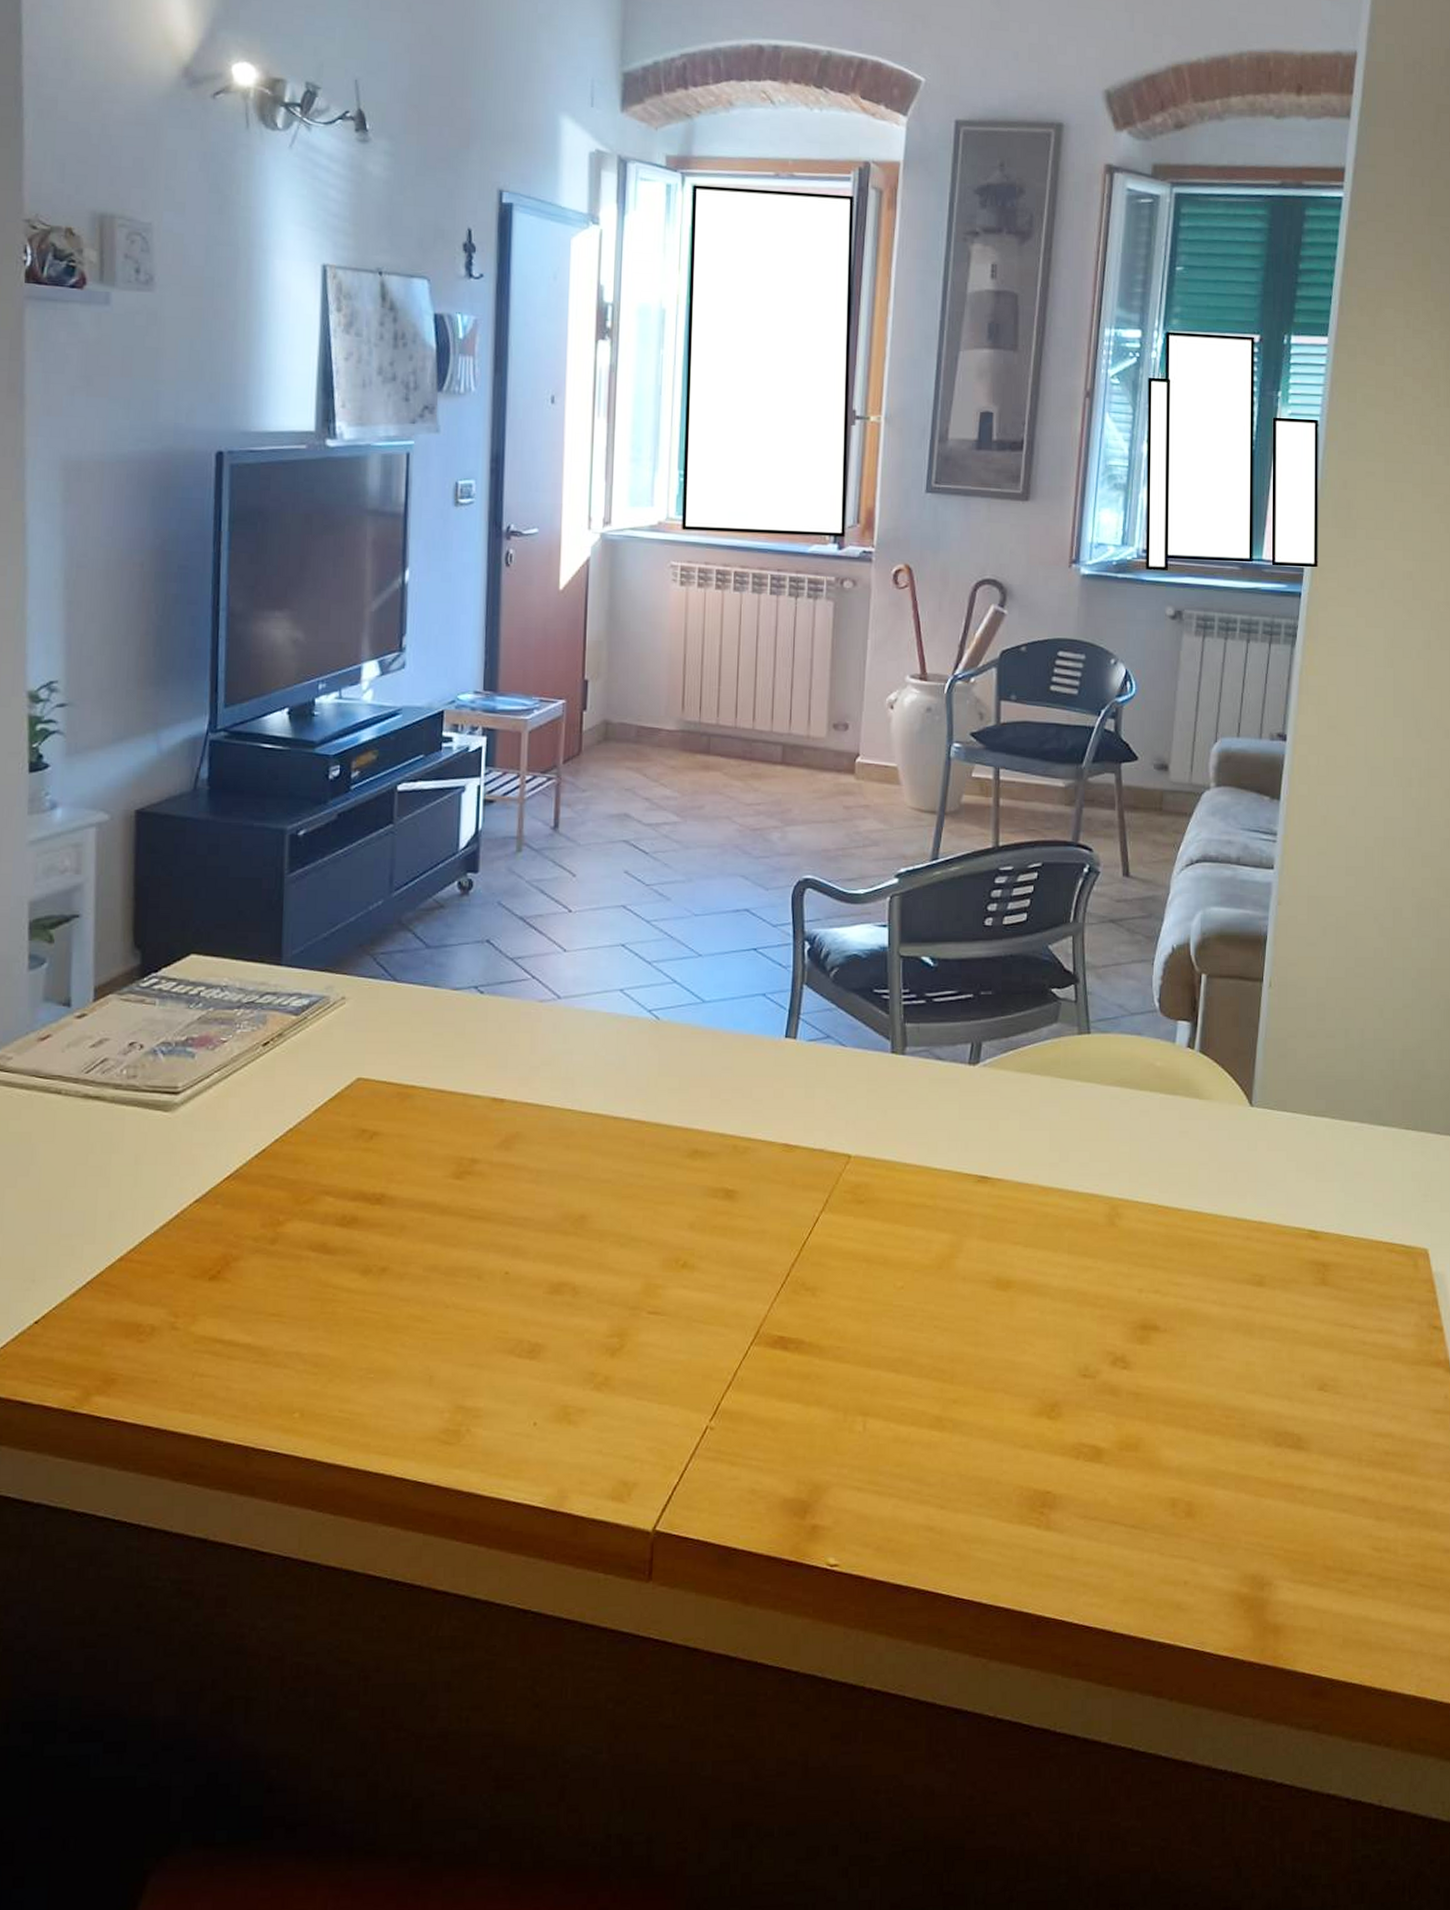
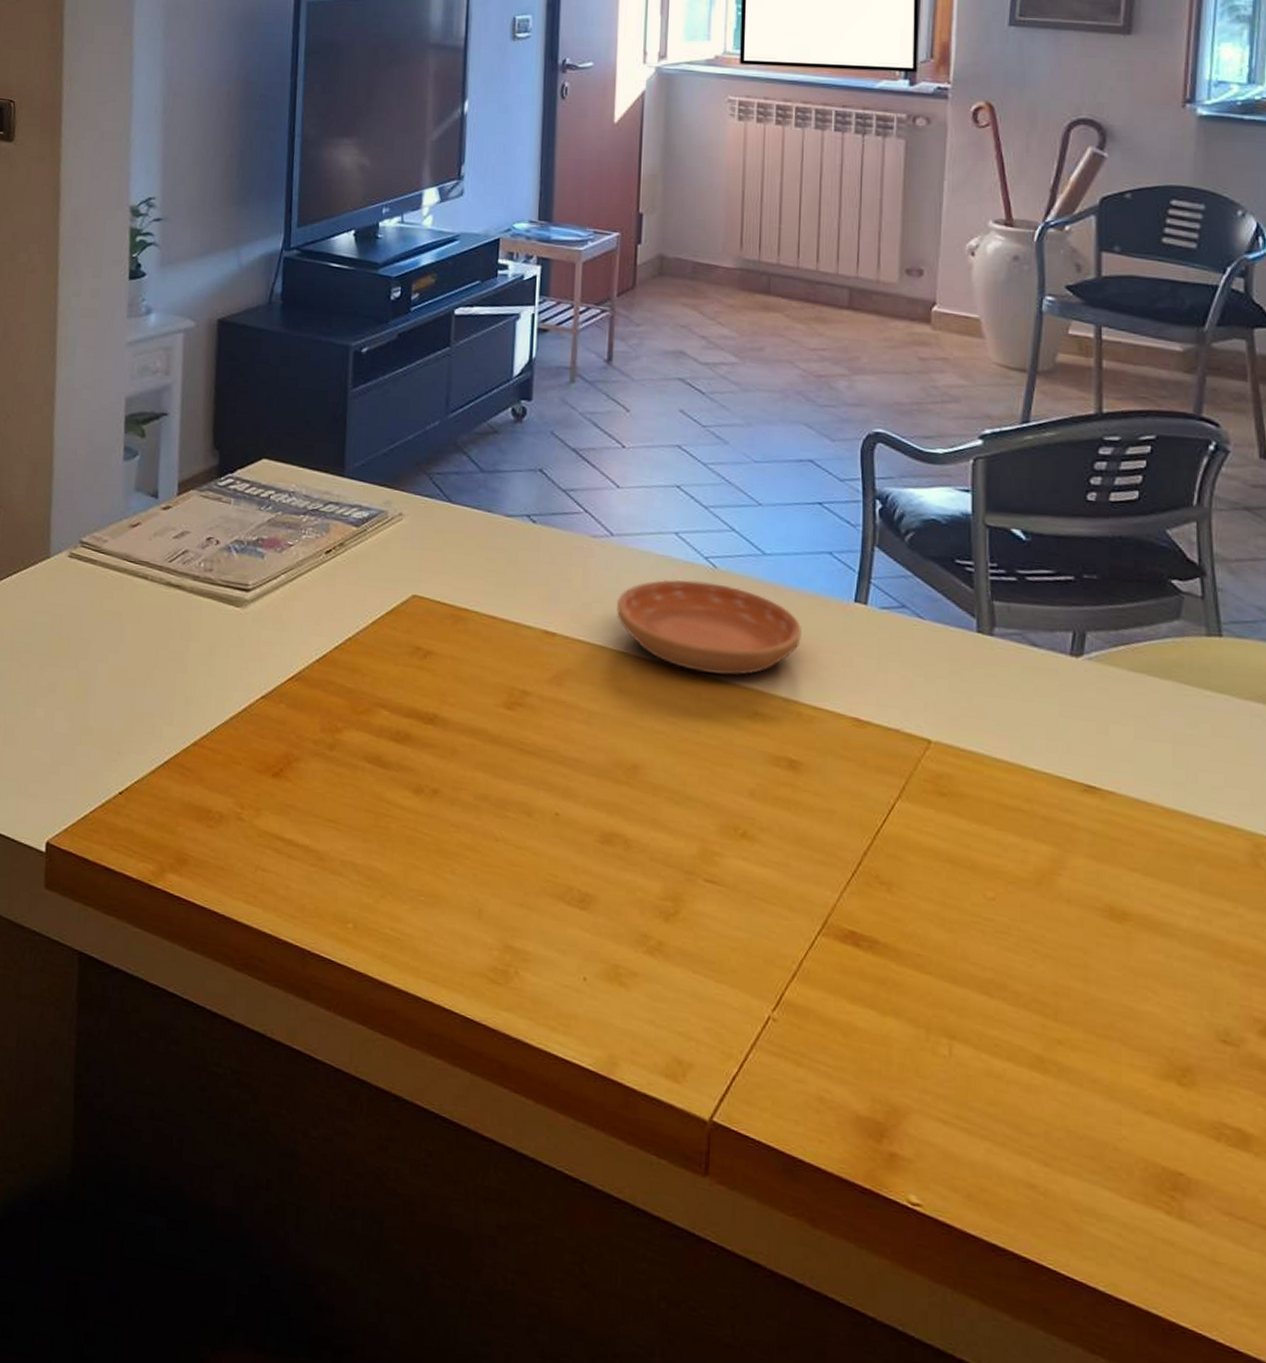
saucer: none [563,1034,737,1119] -> present [616,579,801,675]

